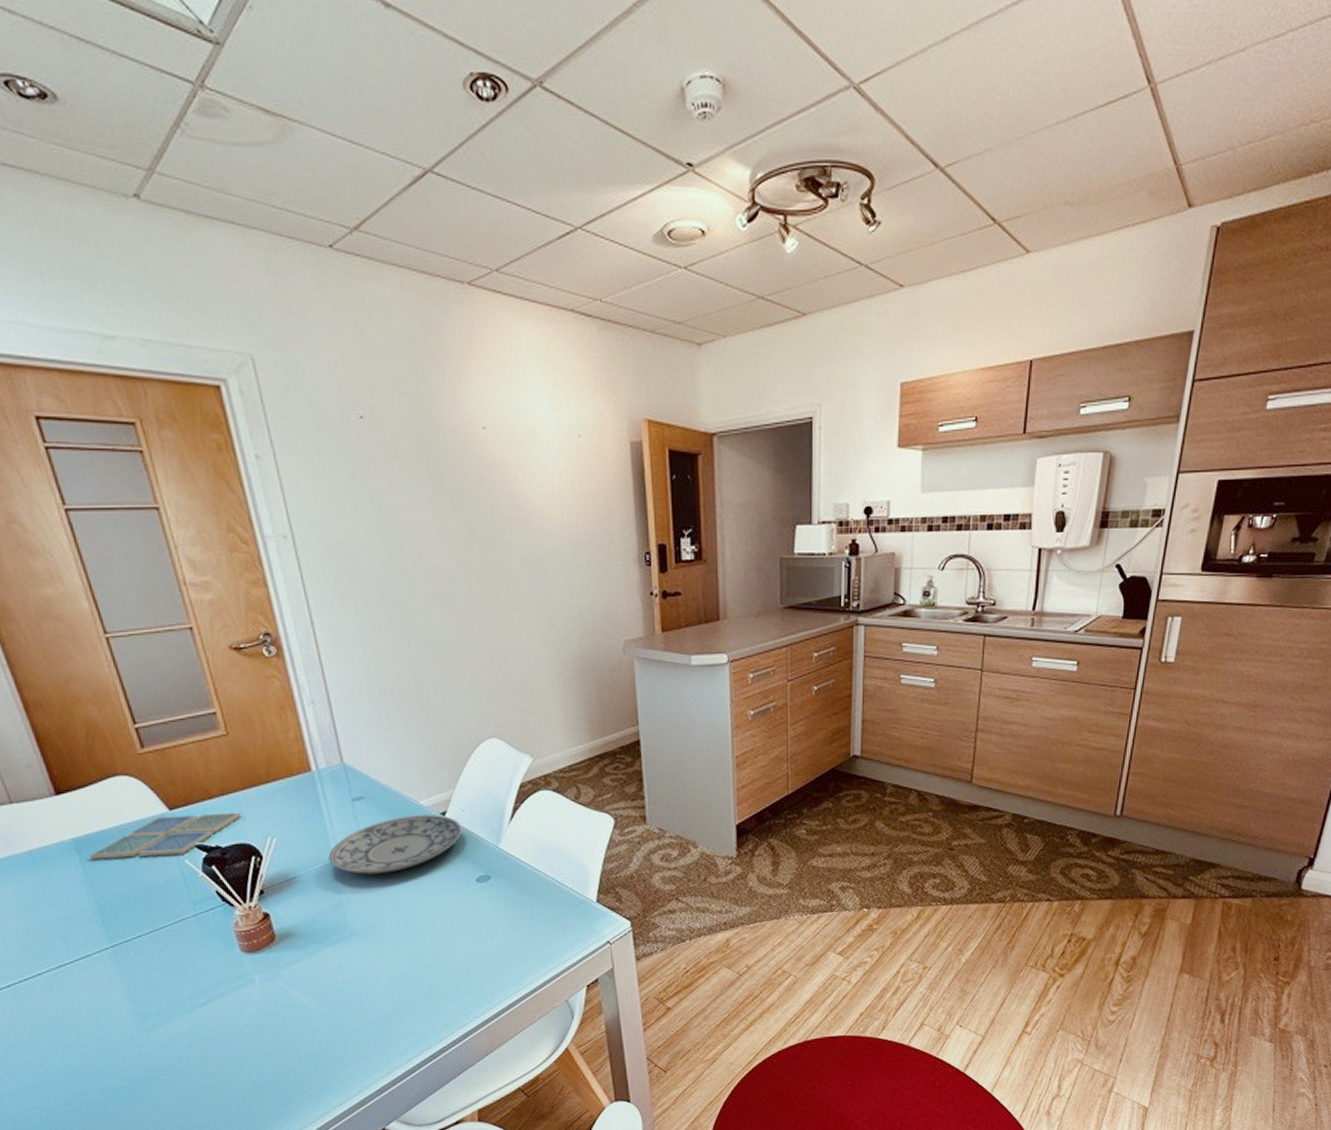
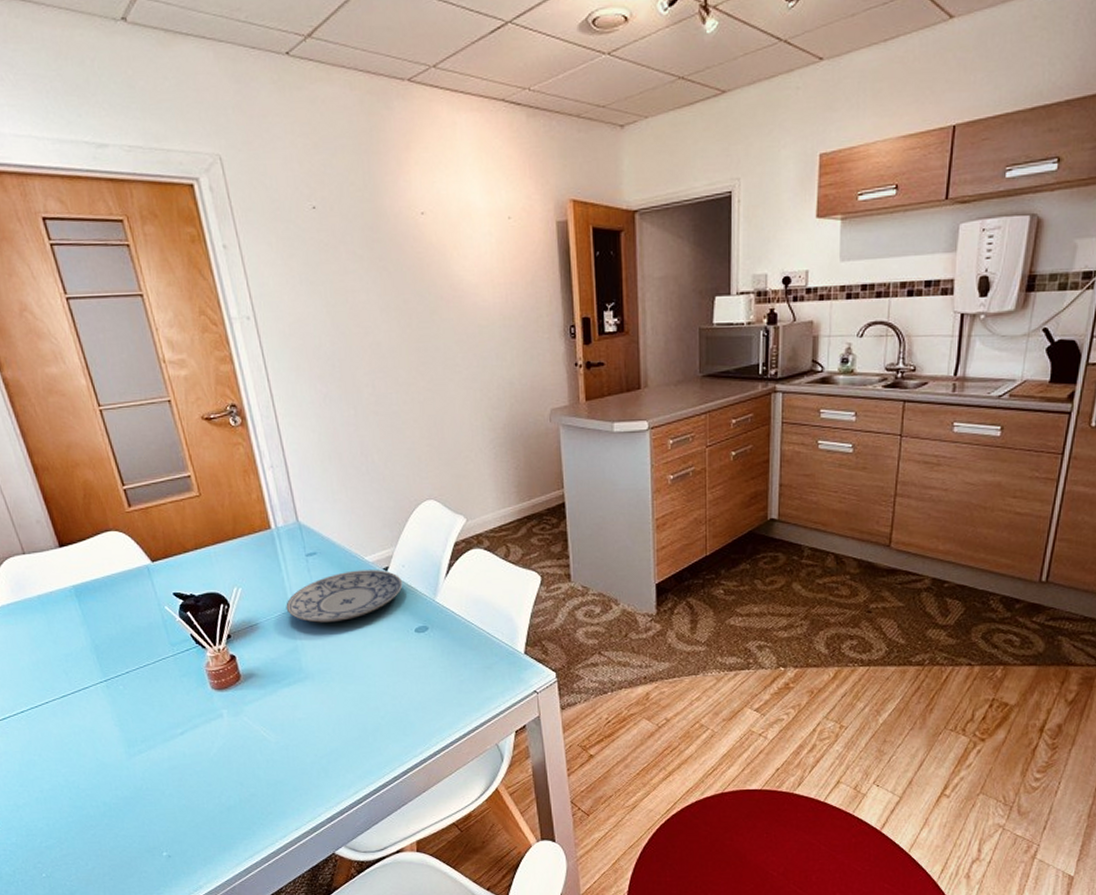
drink coaster: present [89,812,242,860] -> none [87,564,212,604]

